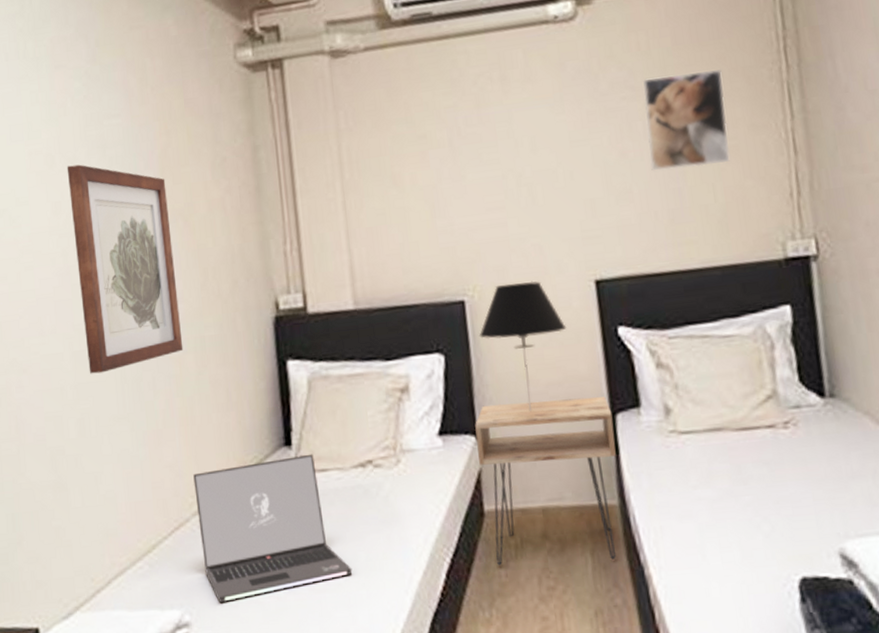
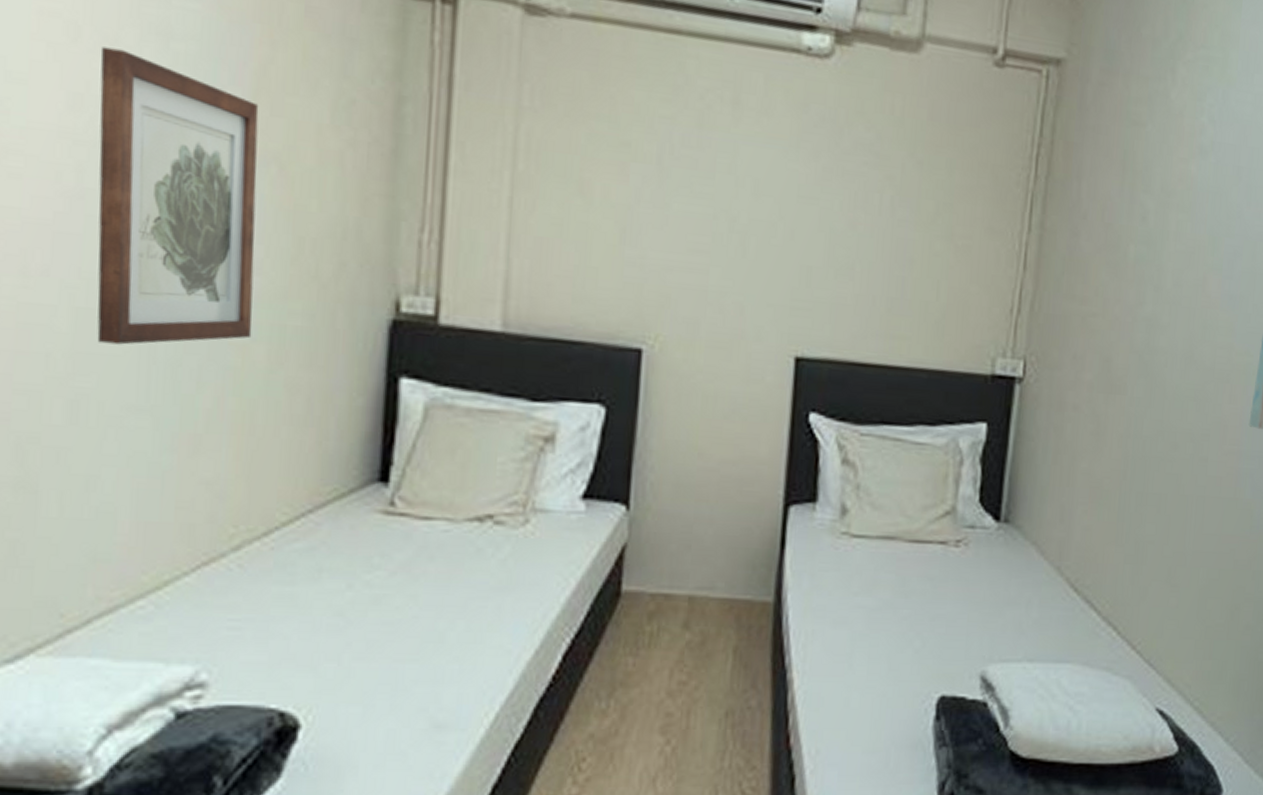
laptop: present [193,454,353,604] -> none [239,496,445,663]
nightstand: present [475,397,617,566] -> none [624,473,785,659]
table lamp: present [479,281,567,411] -> none [651,339,754,488]
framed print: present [642,69,730,171] -> none [879,148,973,261]

